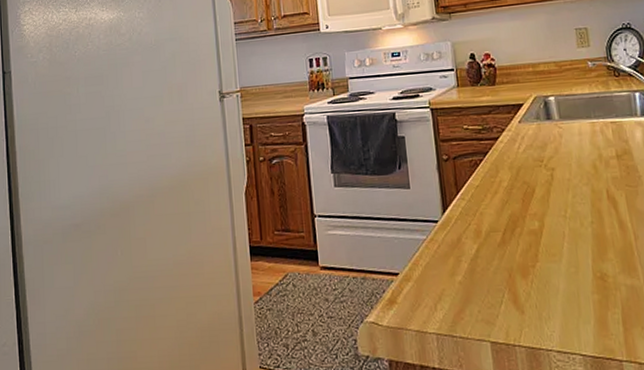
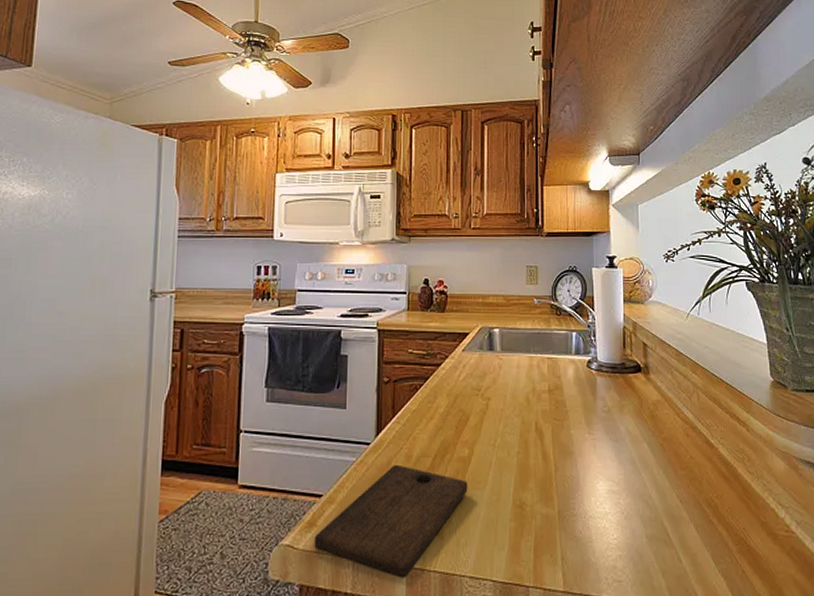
cutting board: none [396,240,544,353] -> present [314,464,468,578]

